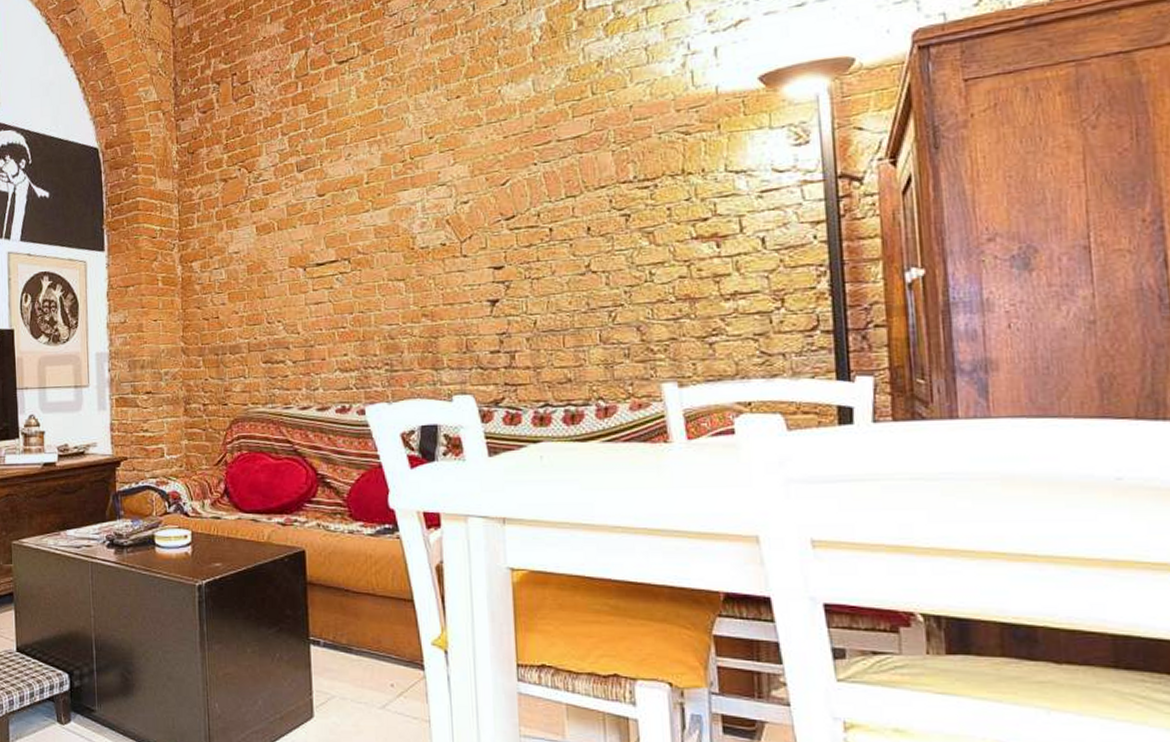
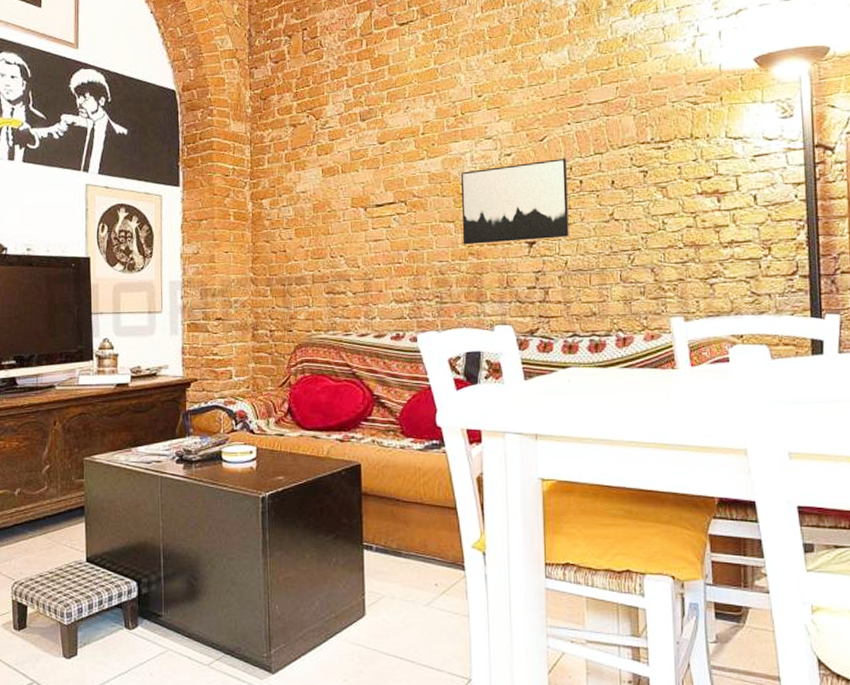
wall art: none [412,204,538,305] -> present [461,158,569,245]

